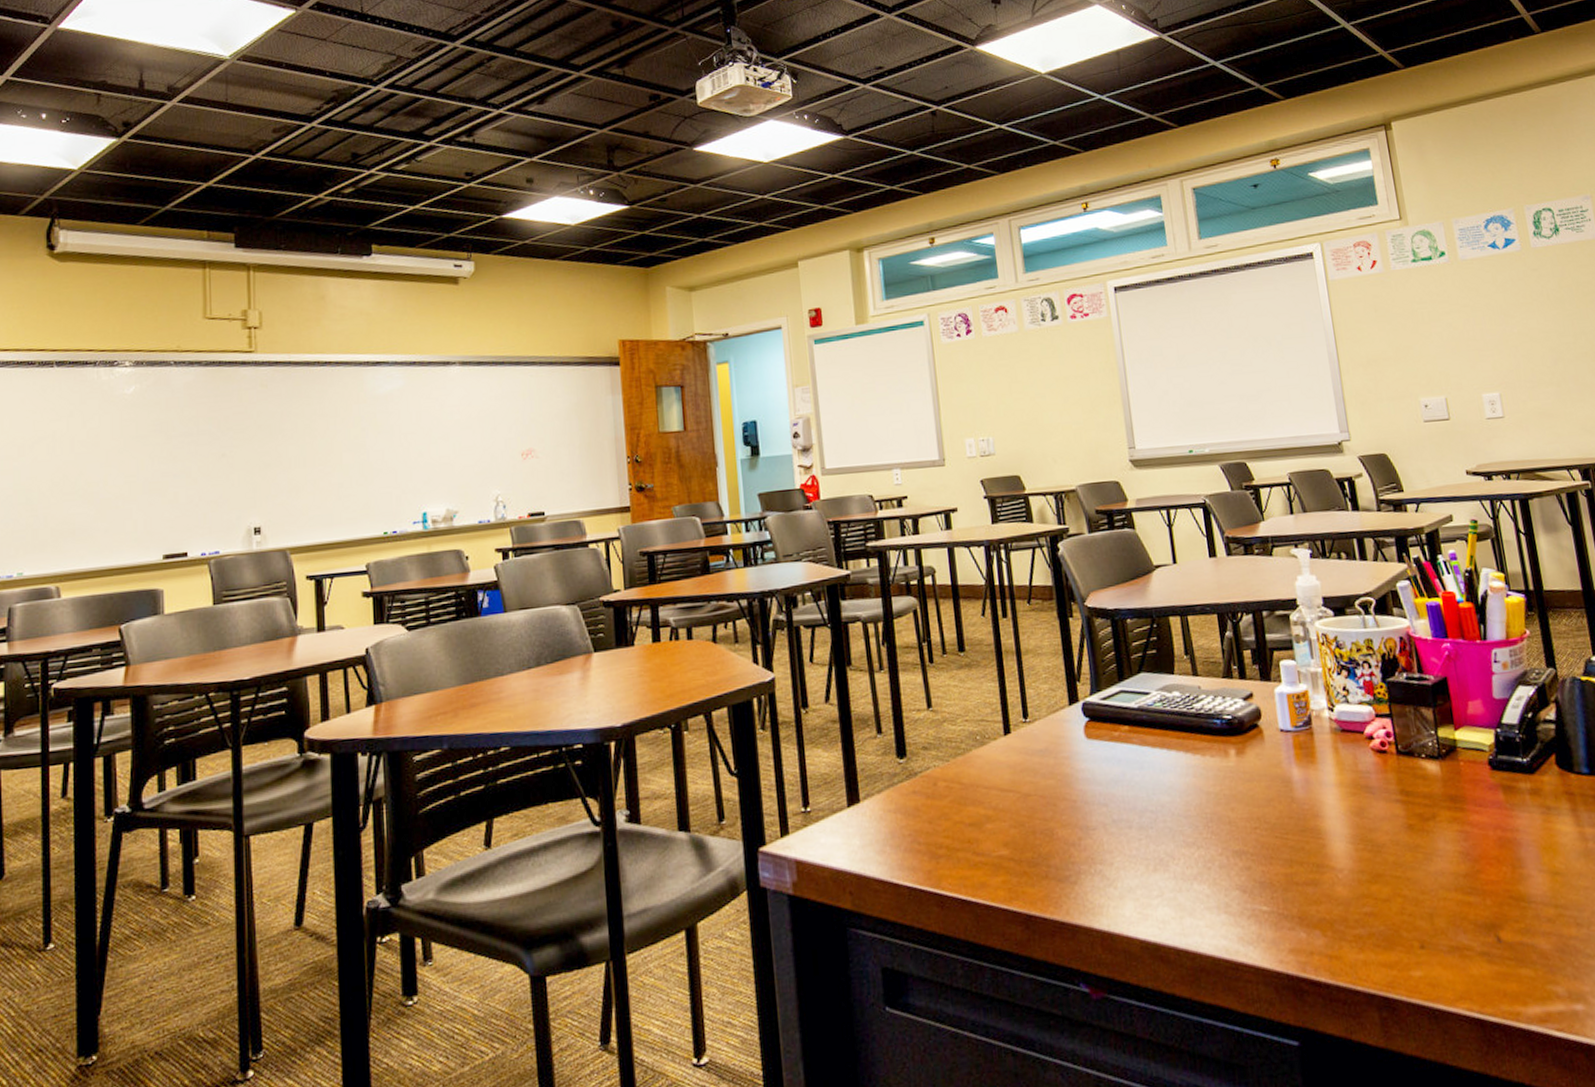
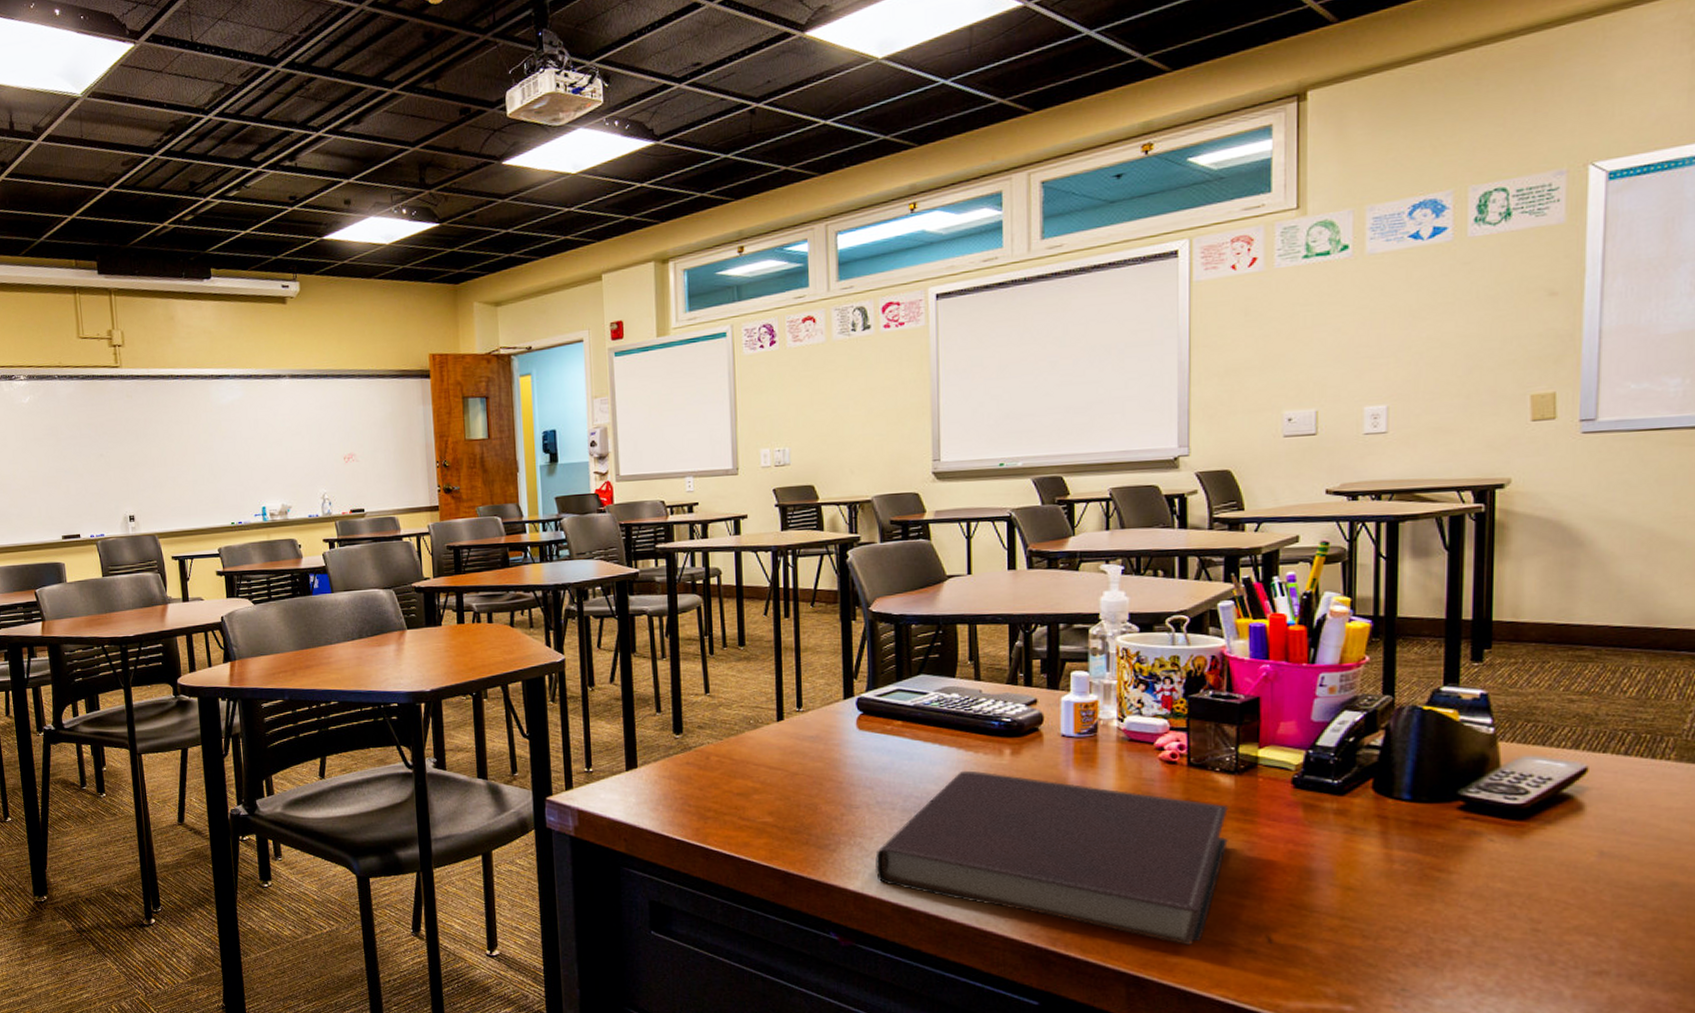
notebook: none [1117,776,1445,955] -> present [874,770,1228,946]

